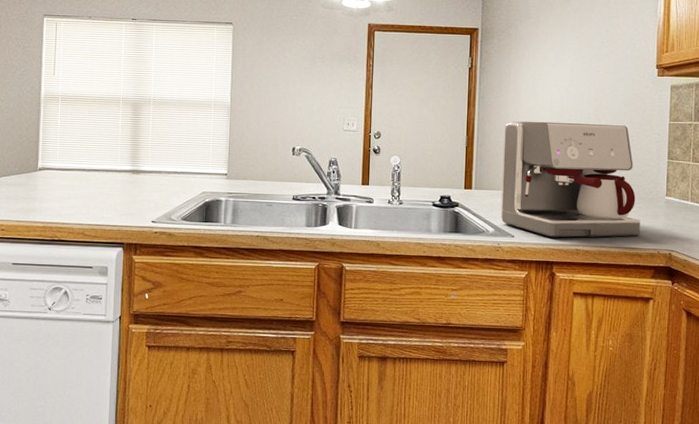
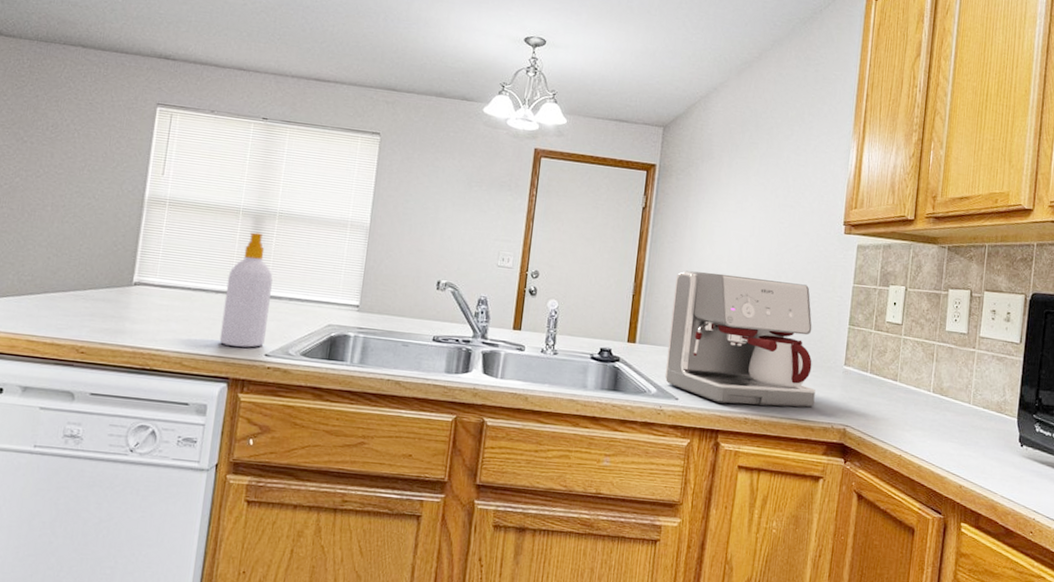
soap bottle: none [113,118,153,216] -> present [219,232,273,348]

